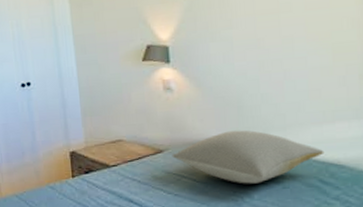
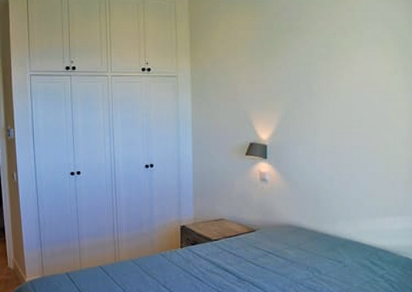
pillow: present [172,130,325,184] -> none [262,217,376,262]

